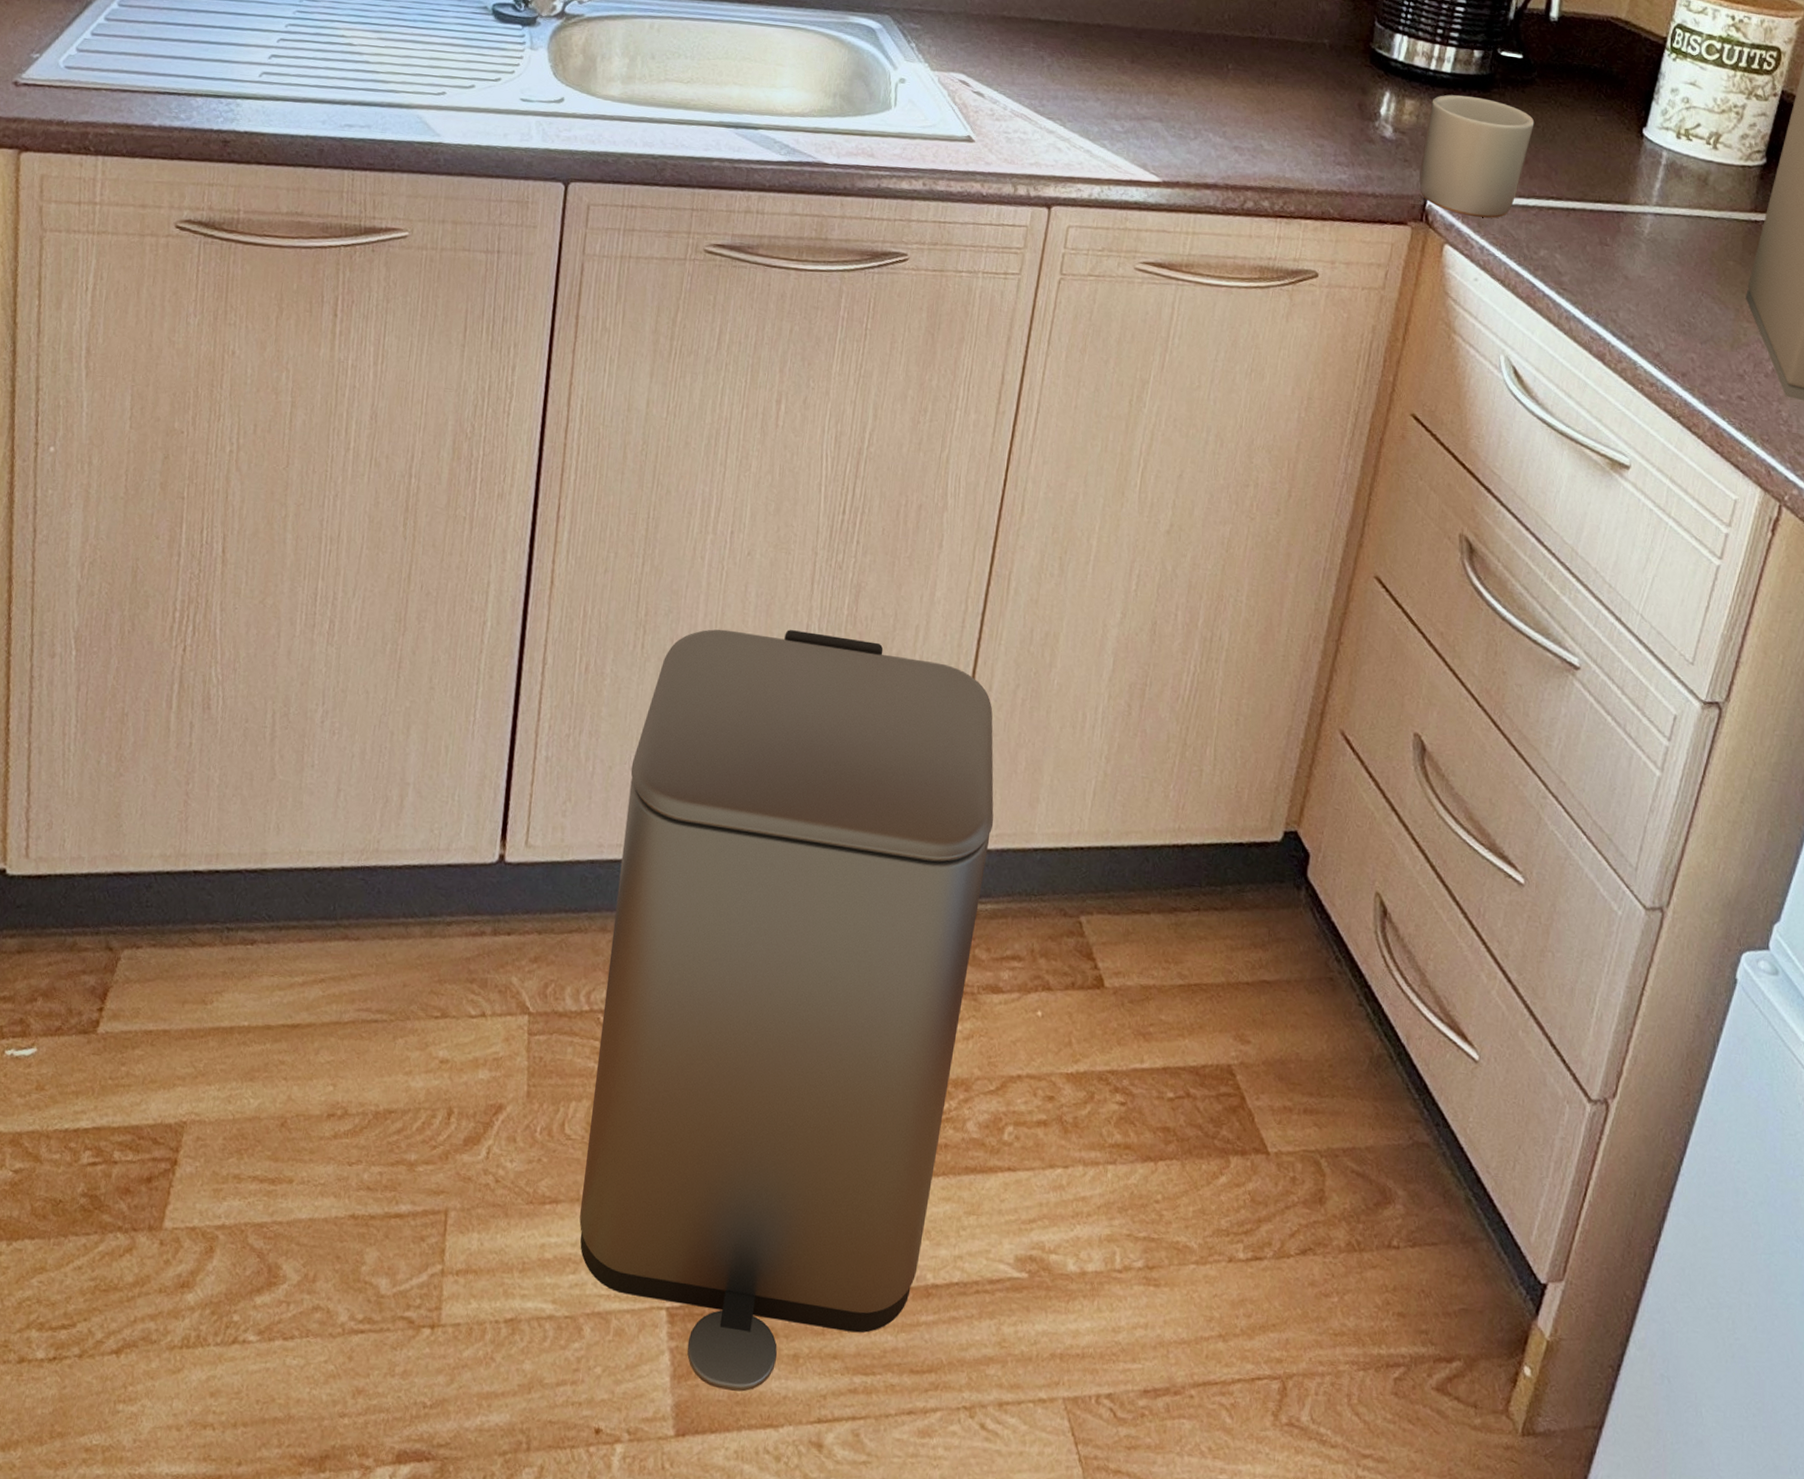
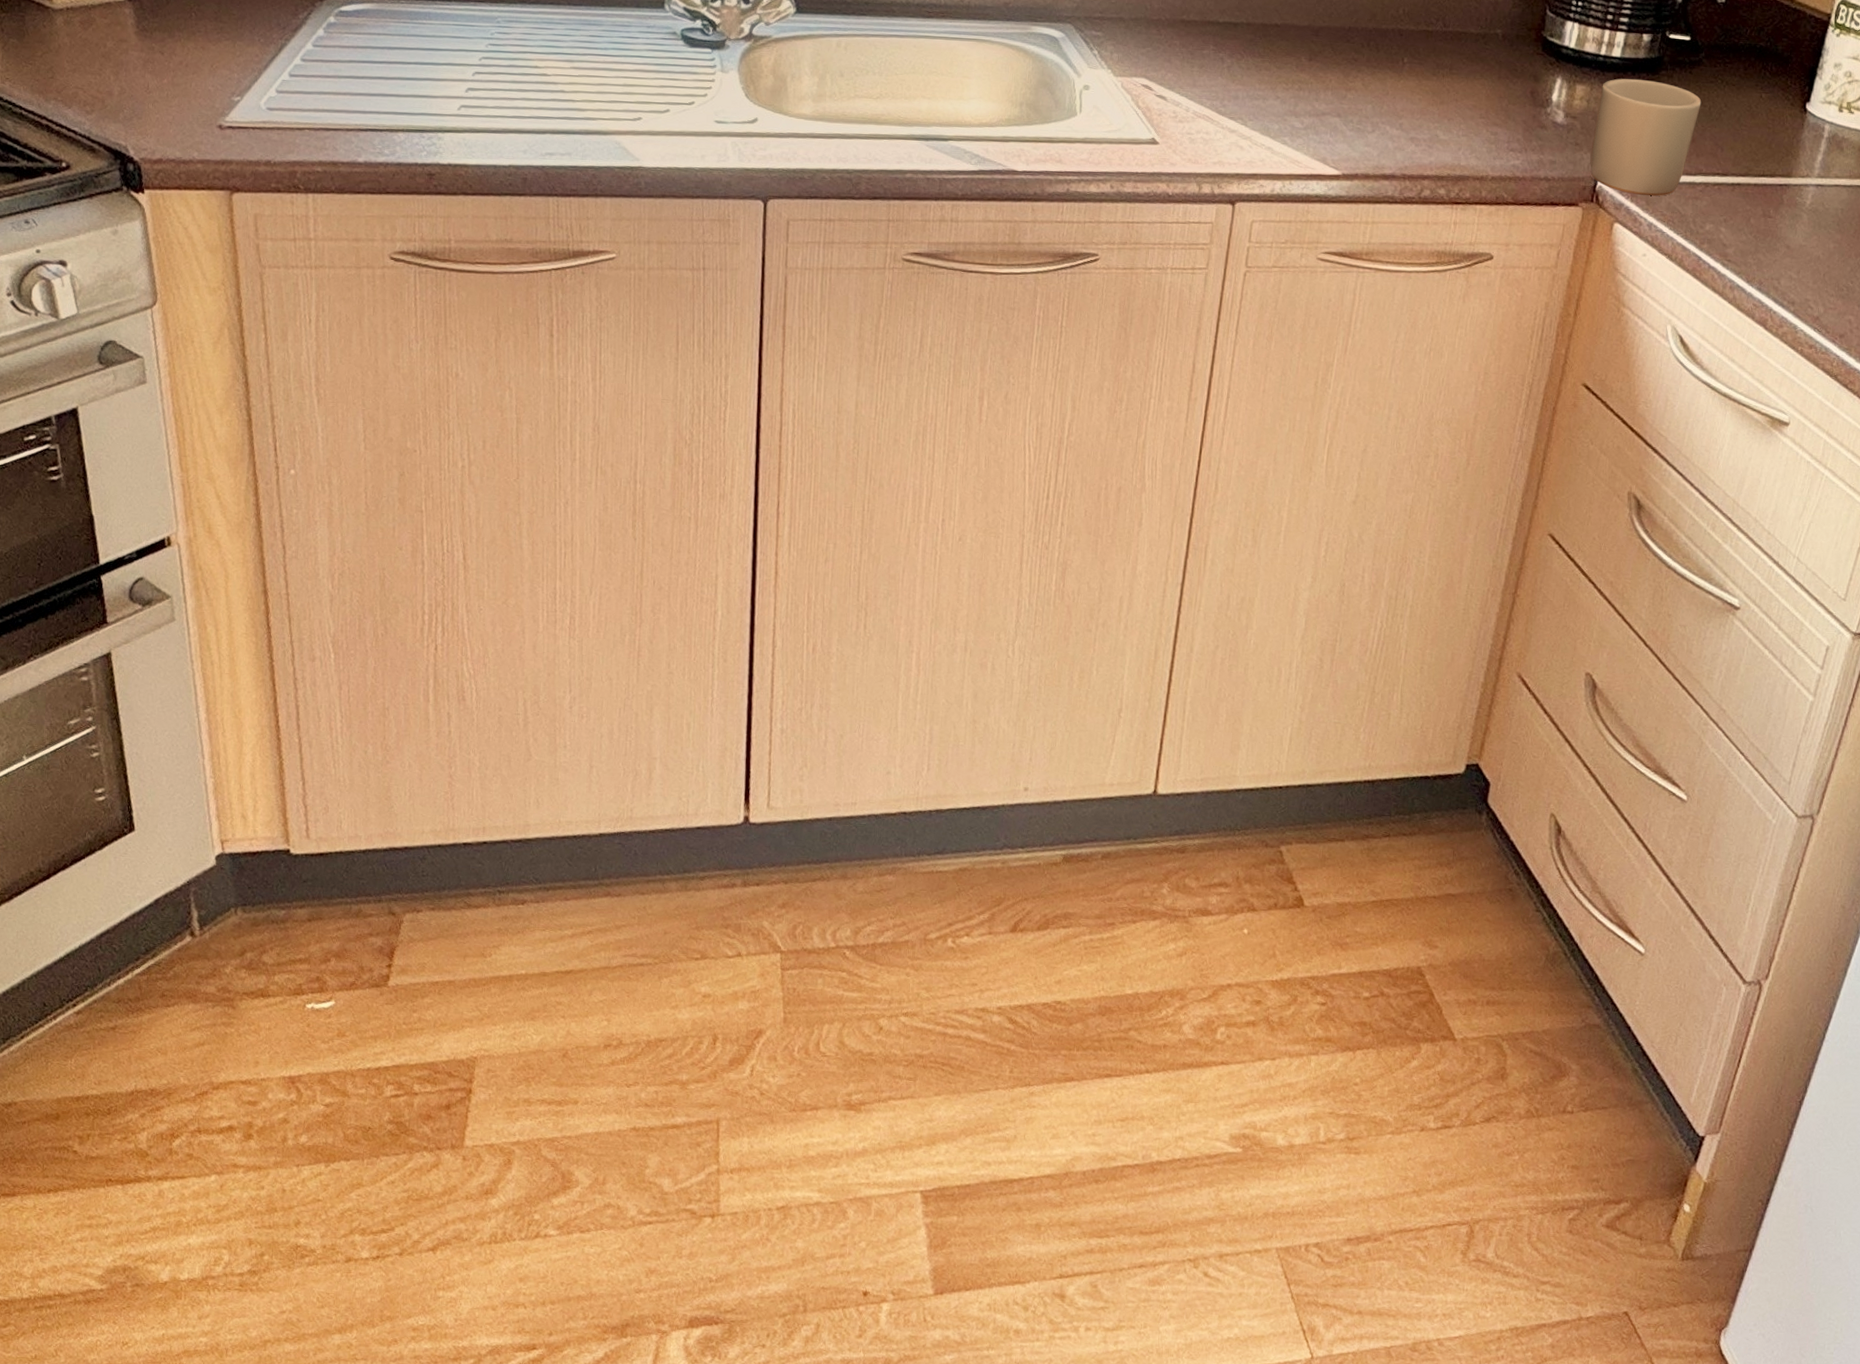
pedal bin: present [579,629,994,1392] -> none [838,606,1199,1256]

